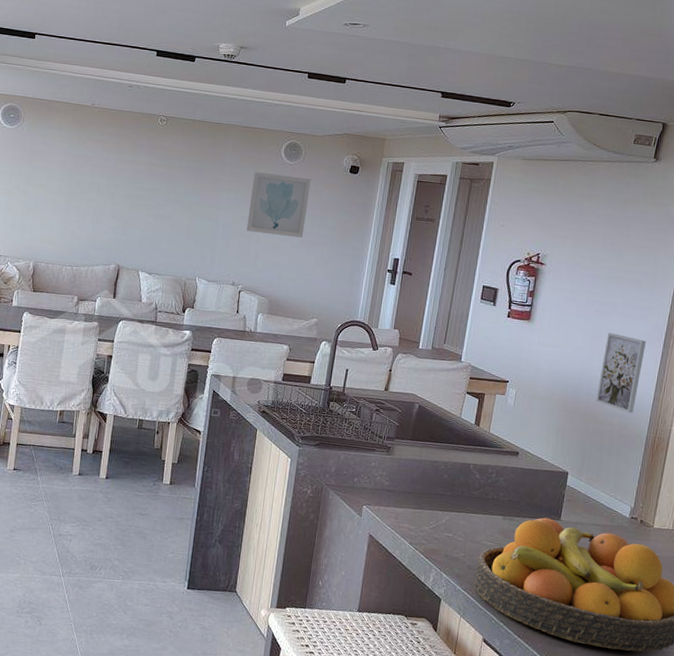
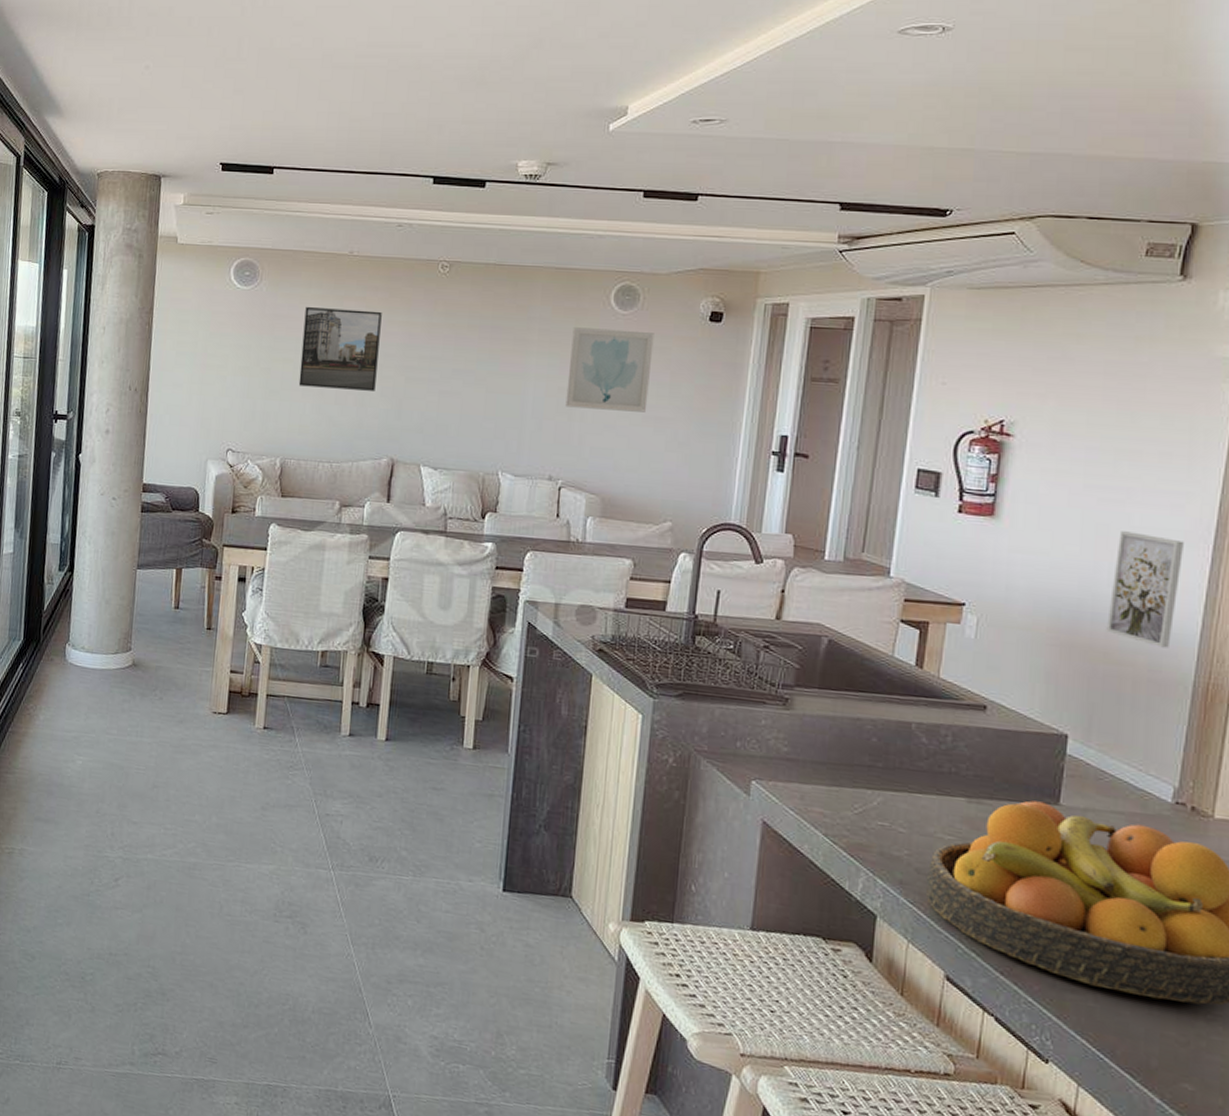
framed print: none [49,144,115,213] -> present [298,306,382,391]

